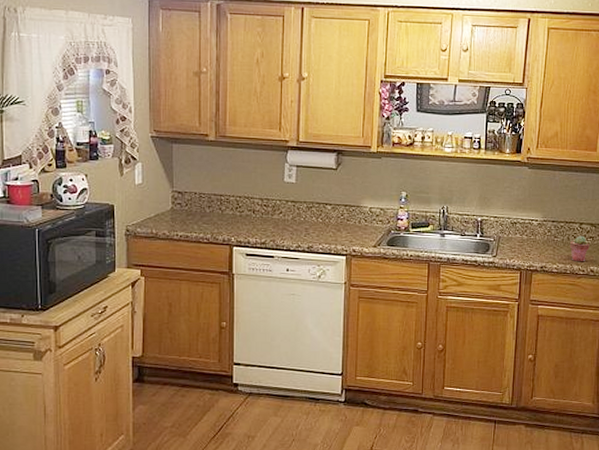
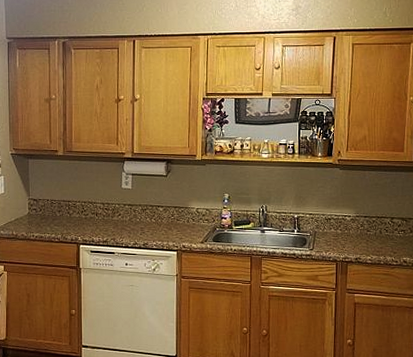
potted succulent: present [569,235,590,261] -> none [382,229,401,253]

